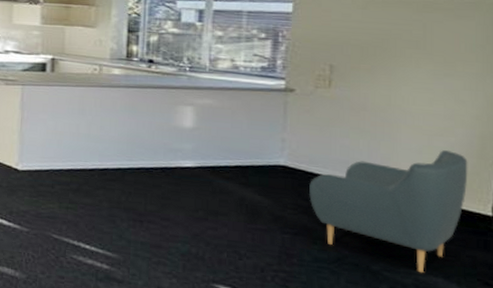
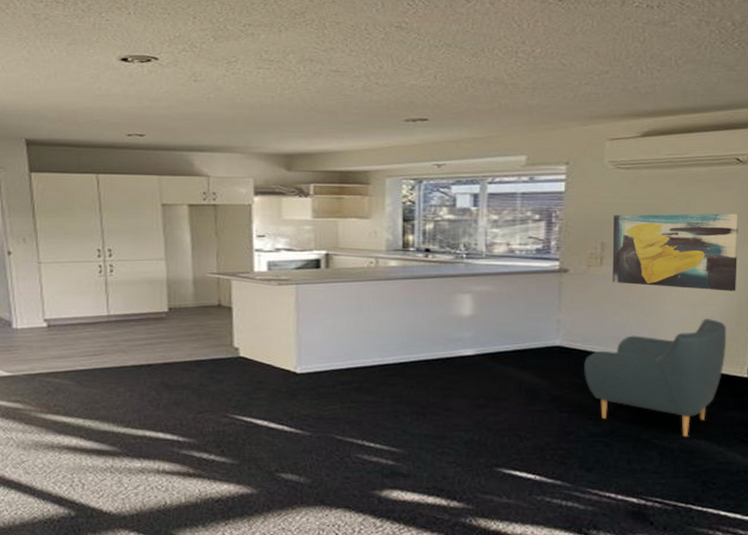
wall art: none [341,38,481,124] -> present [612,213,738,291]

